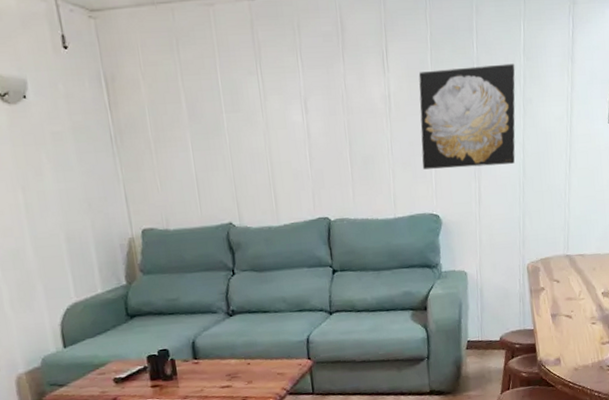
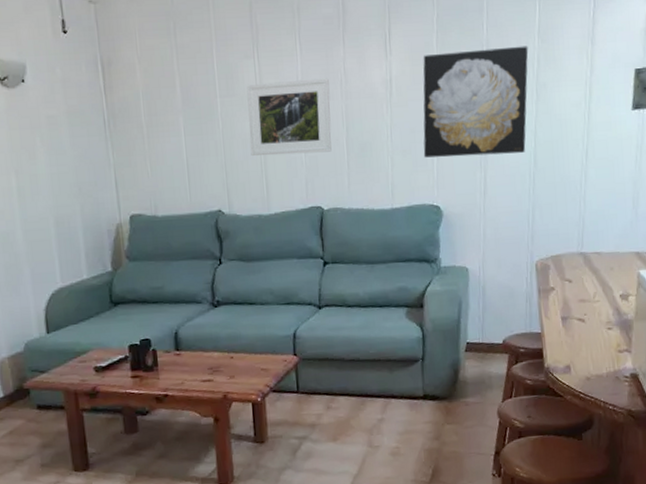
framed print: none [251,94,336,170] -> present [246,78,332,156]

